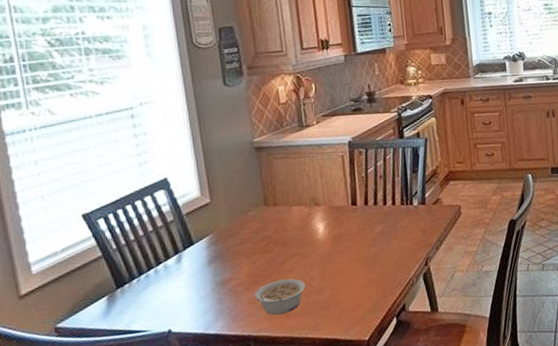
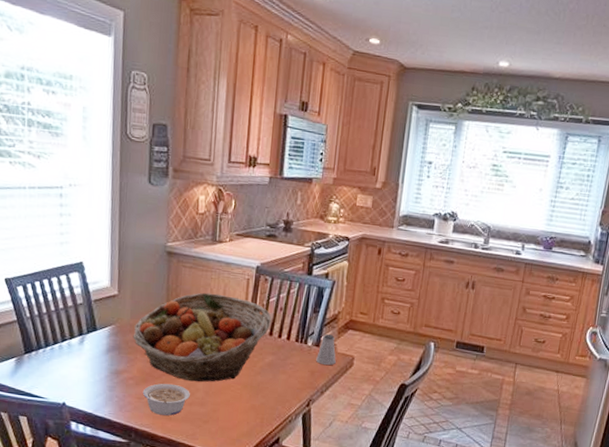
fruit basket: none [234,176,374,272] -> present [133,292,272,382]
saltshaker: none [424,190,444,221] -> present [316,334,336,365]

